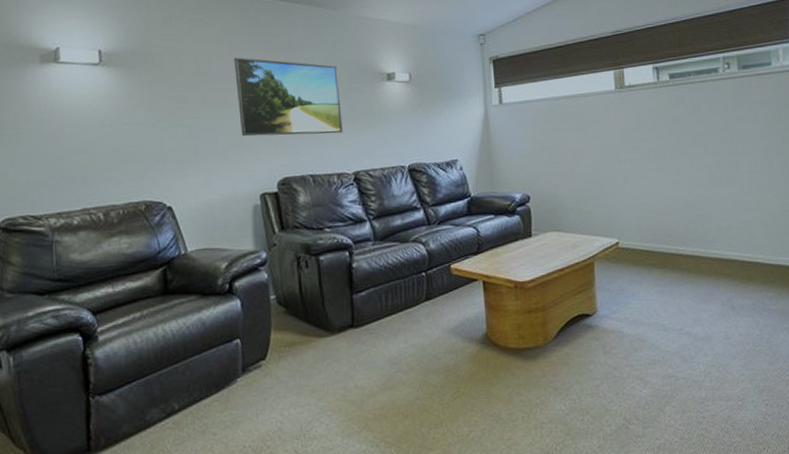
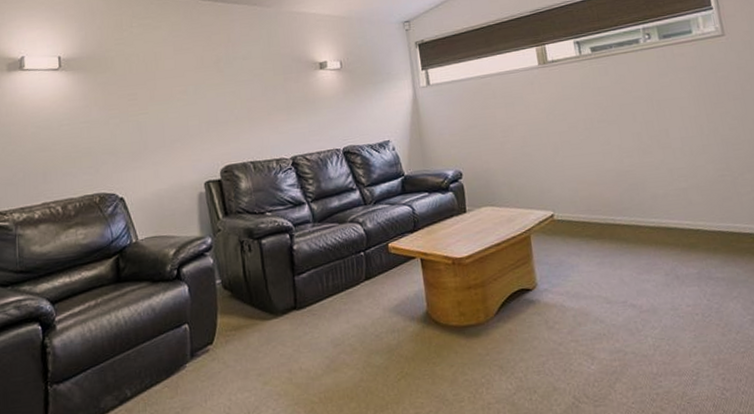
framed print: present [234,57,343,137] -> none [179,55,280,128]

